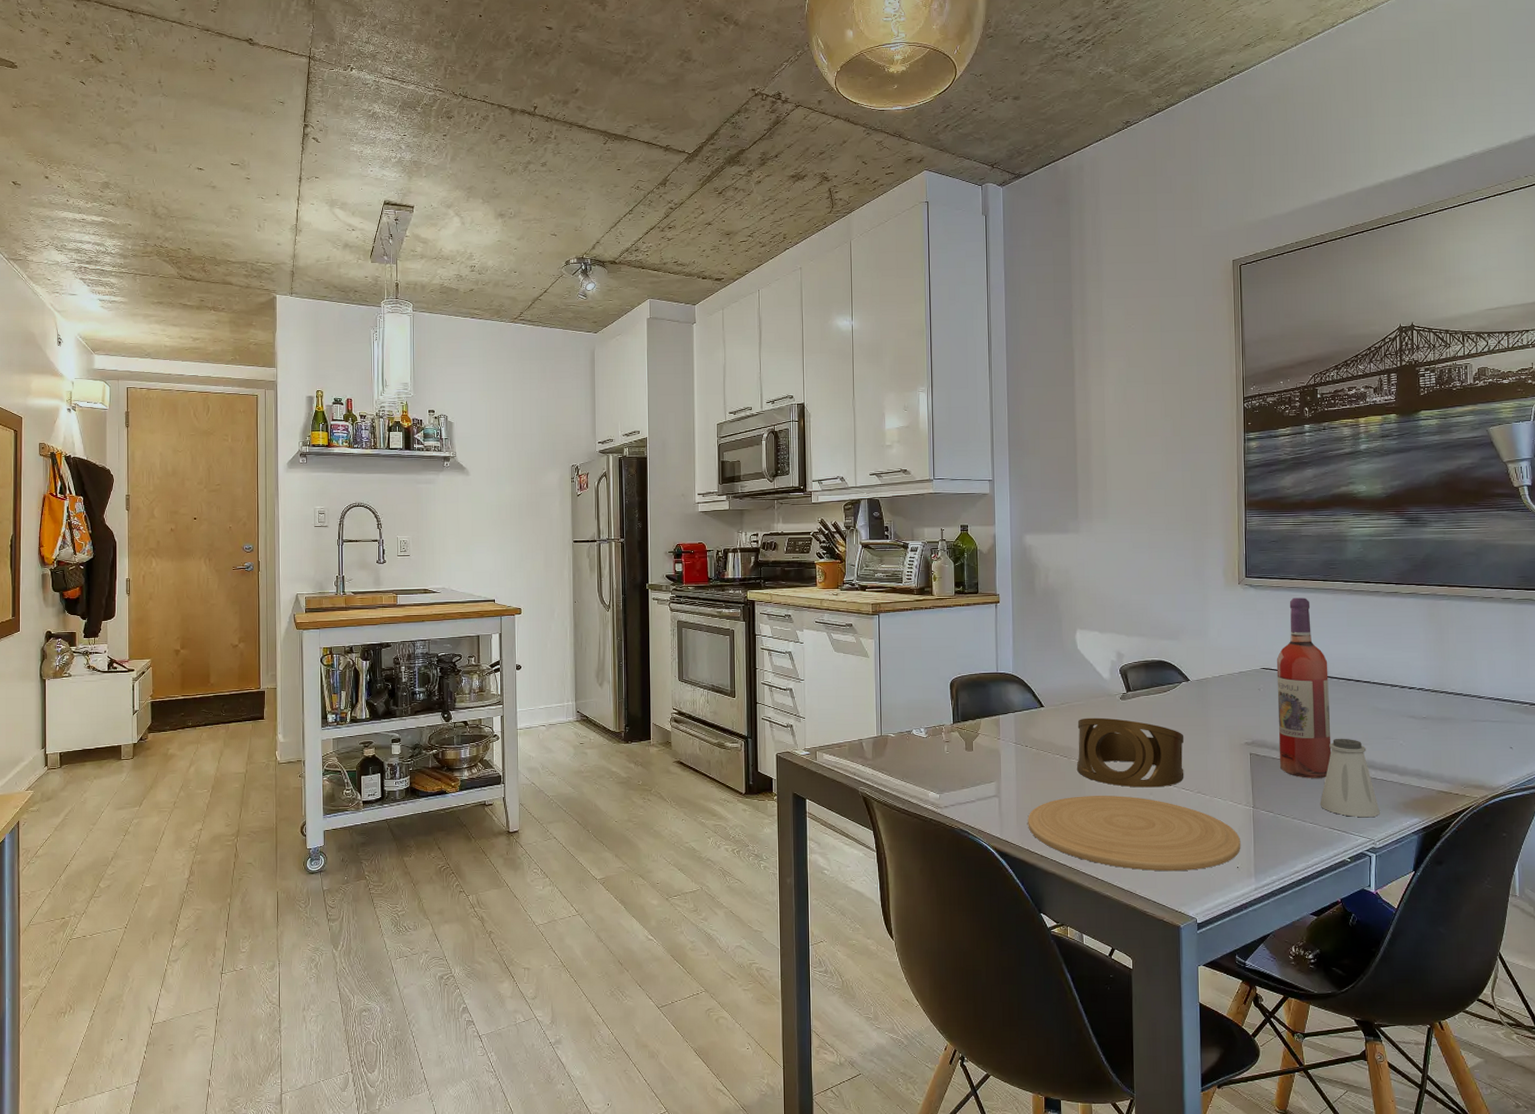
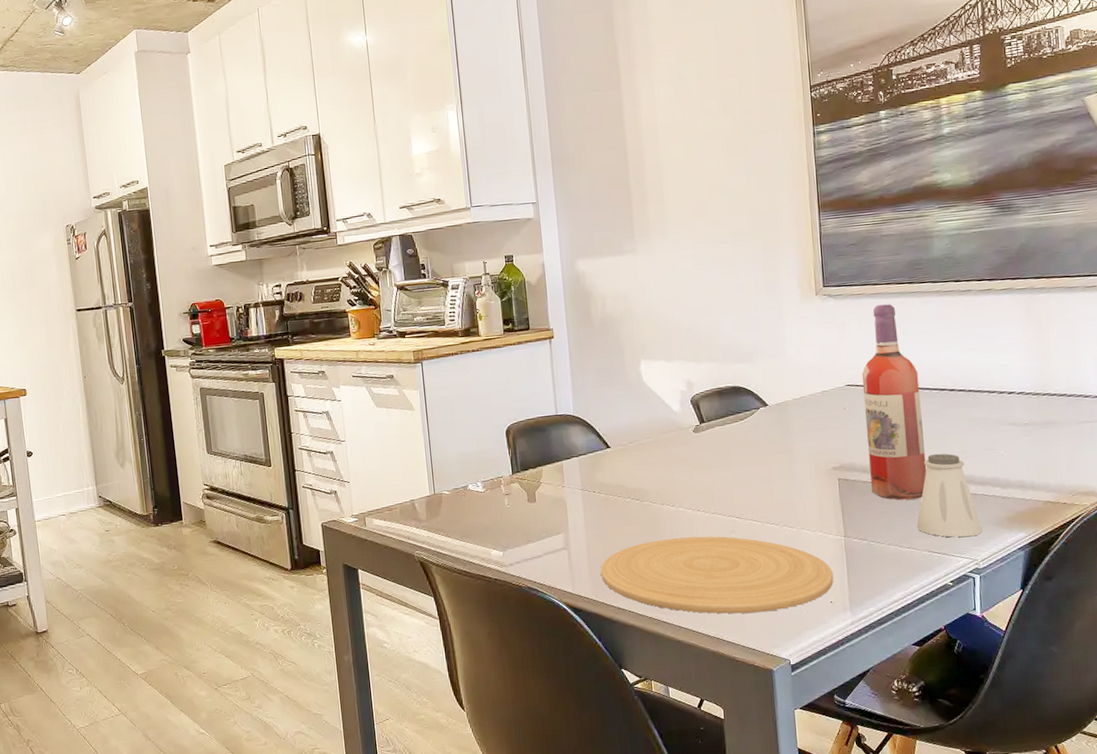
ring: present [1076,717,1184,788] -> none [648,453,768,527]

